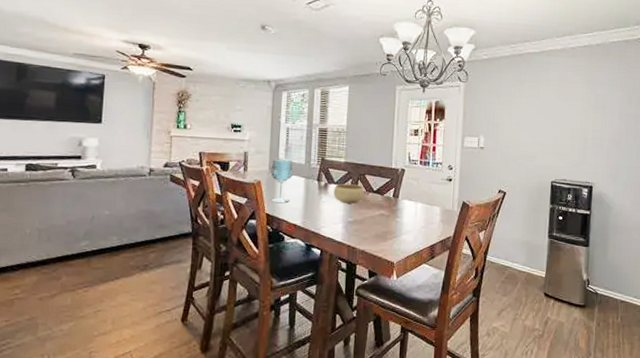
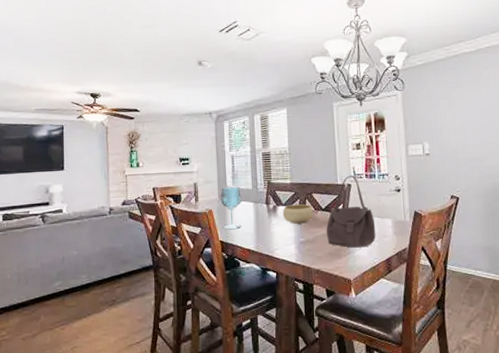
handbag: none [375,160,424,232] -> present [326,175,376,248]

